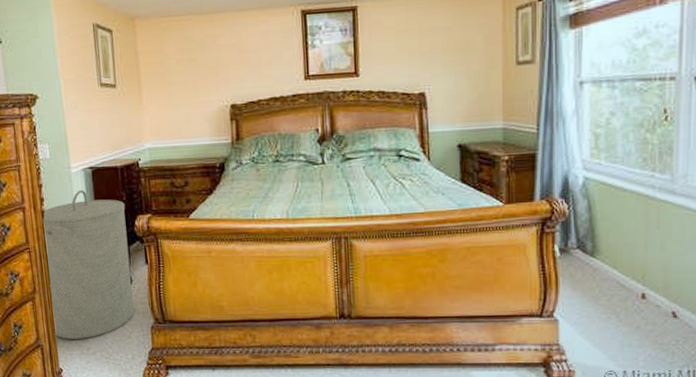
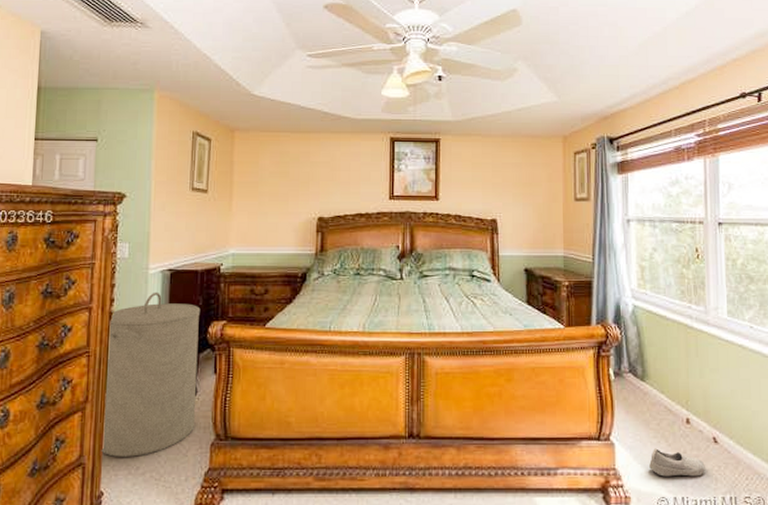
shoe: none [597,324,661,351] -> present [649,448,705,477]

